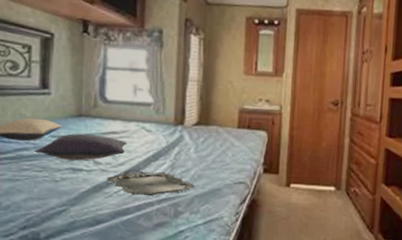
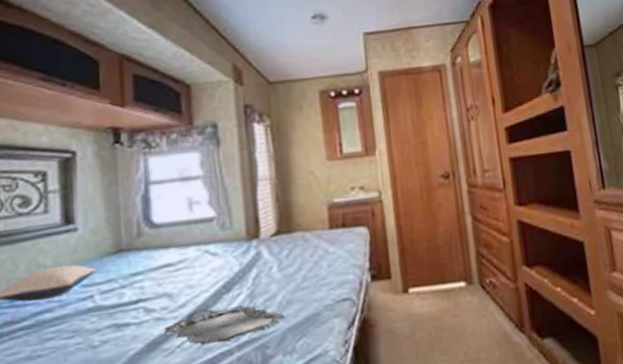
pillow: present [34,133,128,161] -> none [60,271,188,315]

